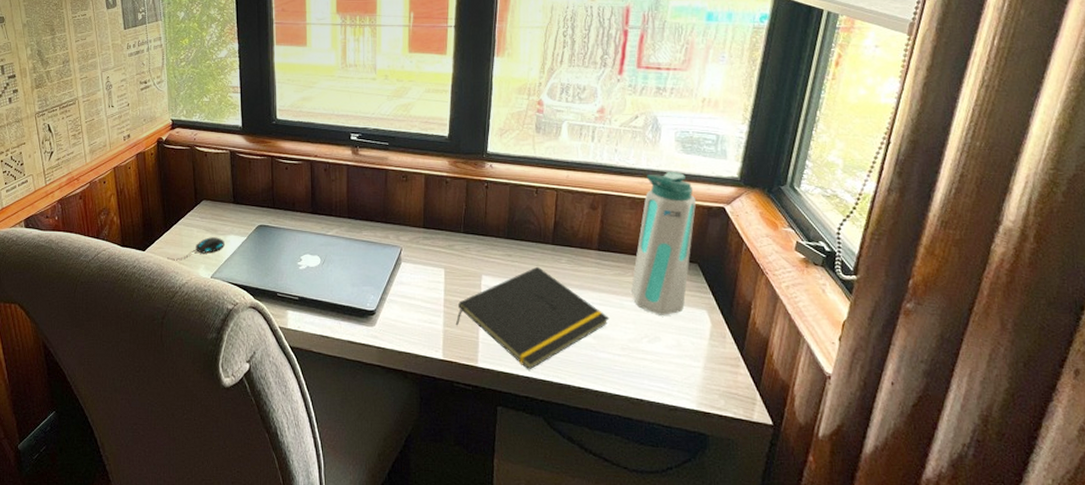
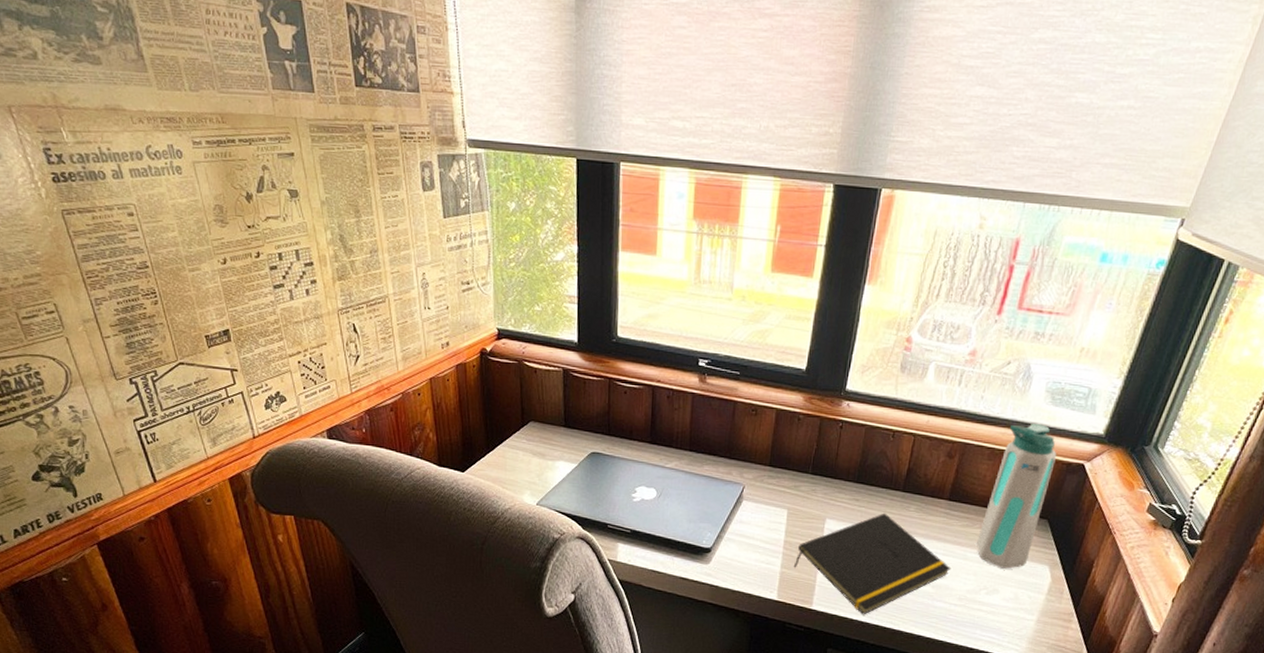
mouse: present [167,237,224,261] -> none [489,462,553,485]

